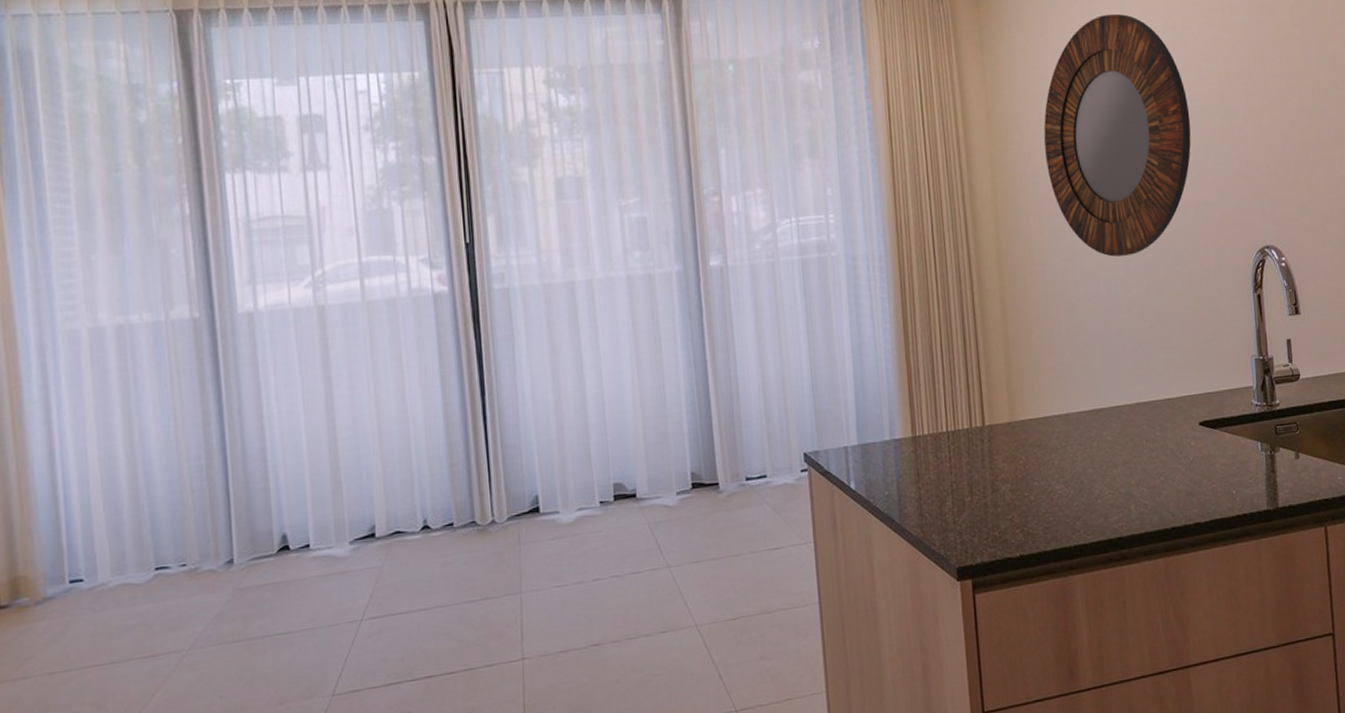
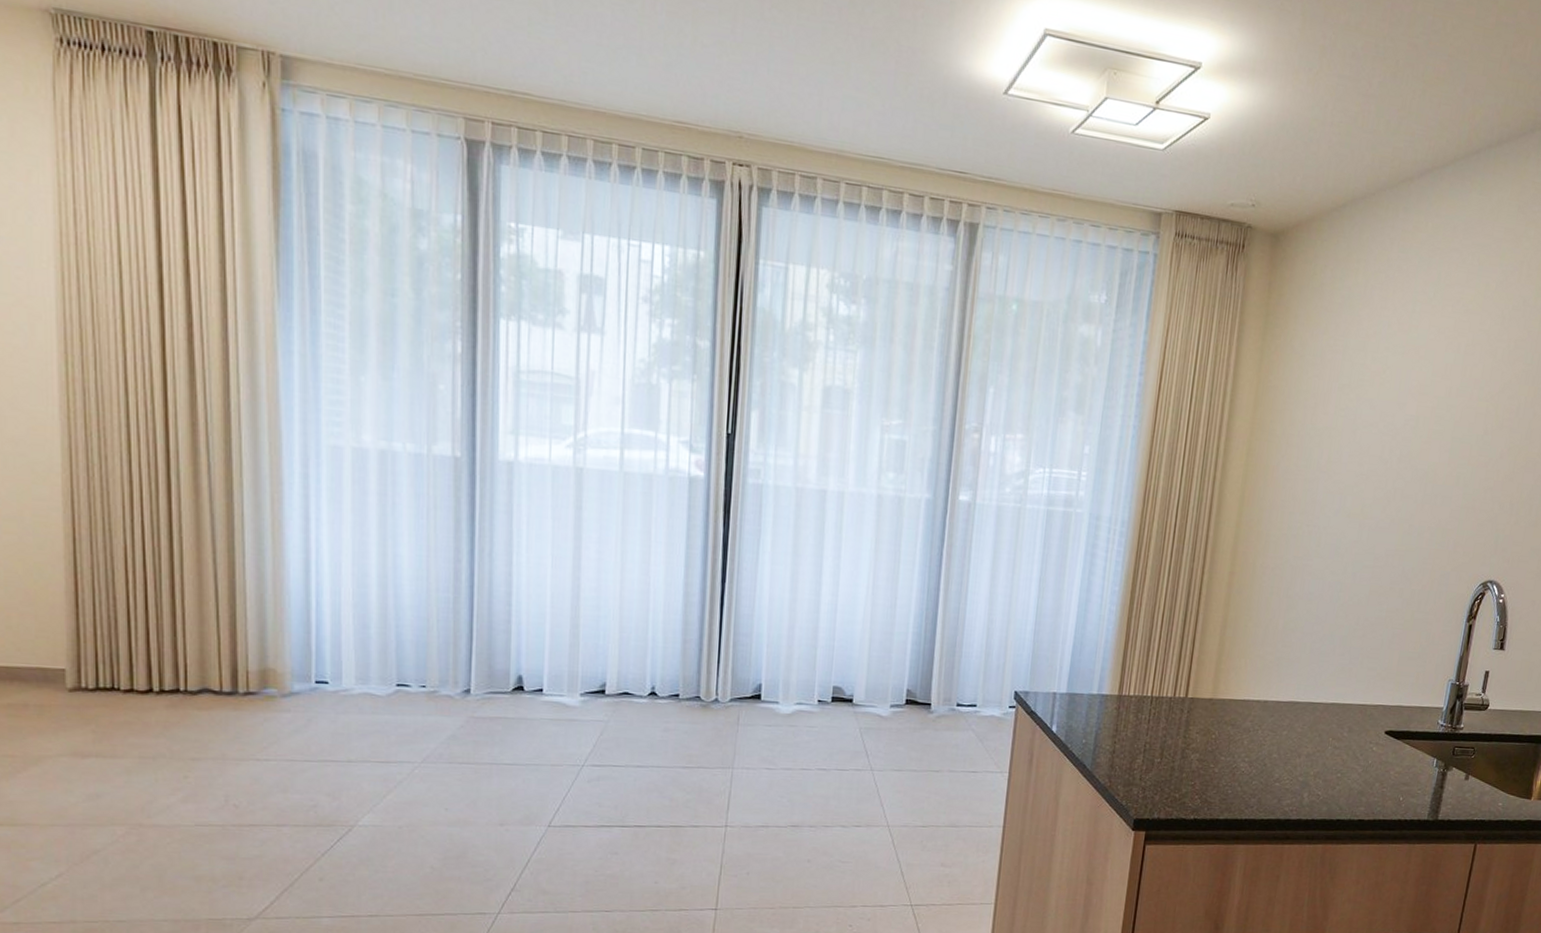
home mirror: present [1043,13,1191,257] -> none [1300,324,1452,566]

